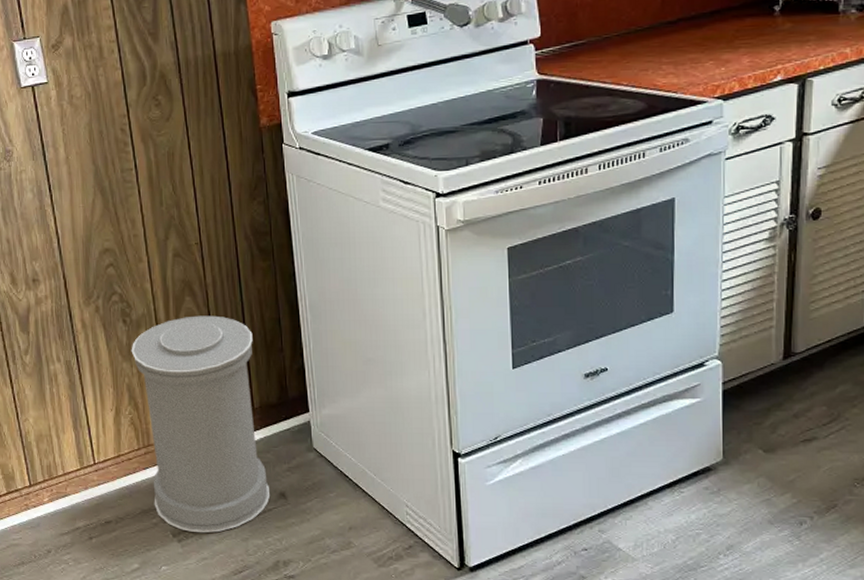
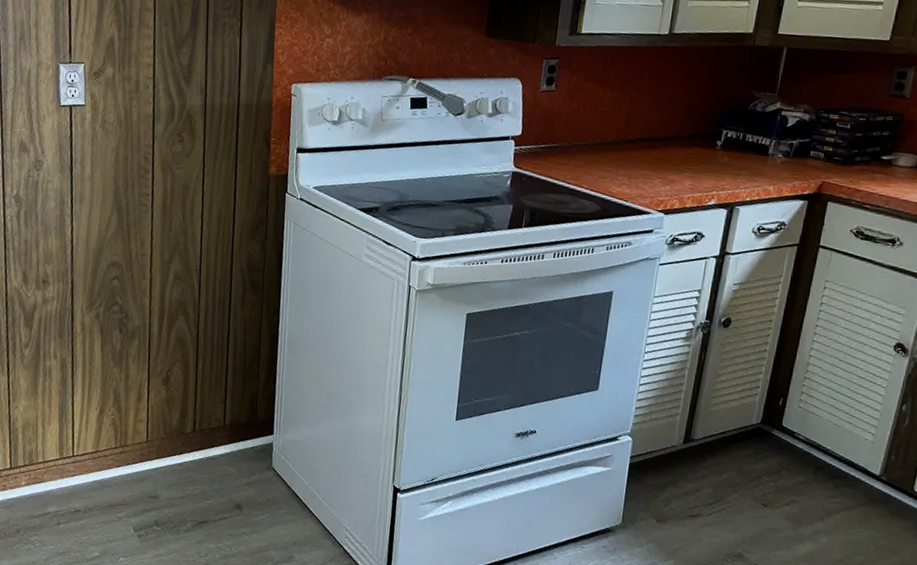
trash can: present [131,315,270,533] -> none [121,334,234,533]

